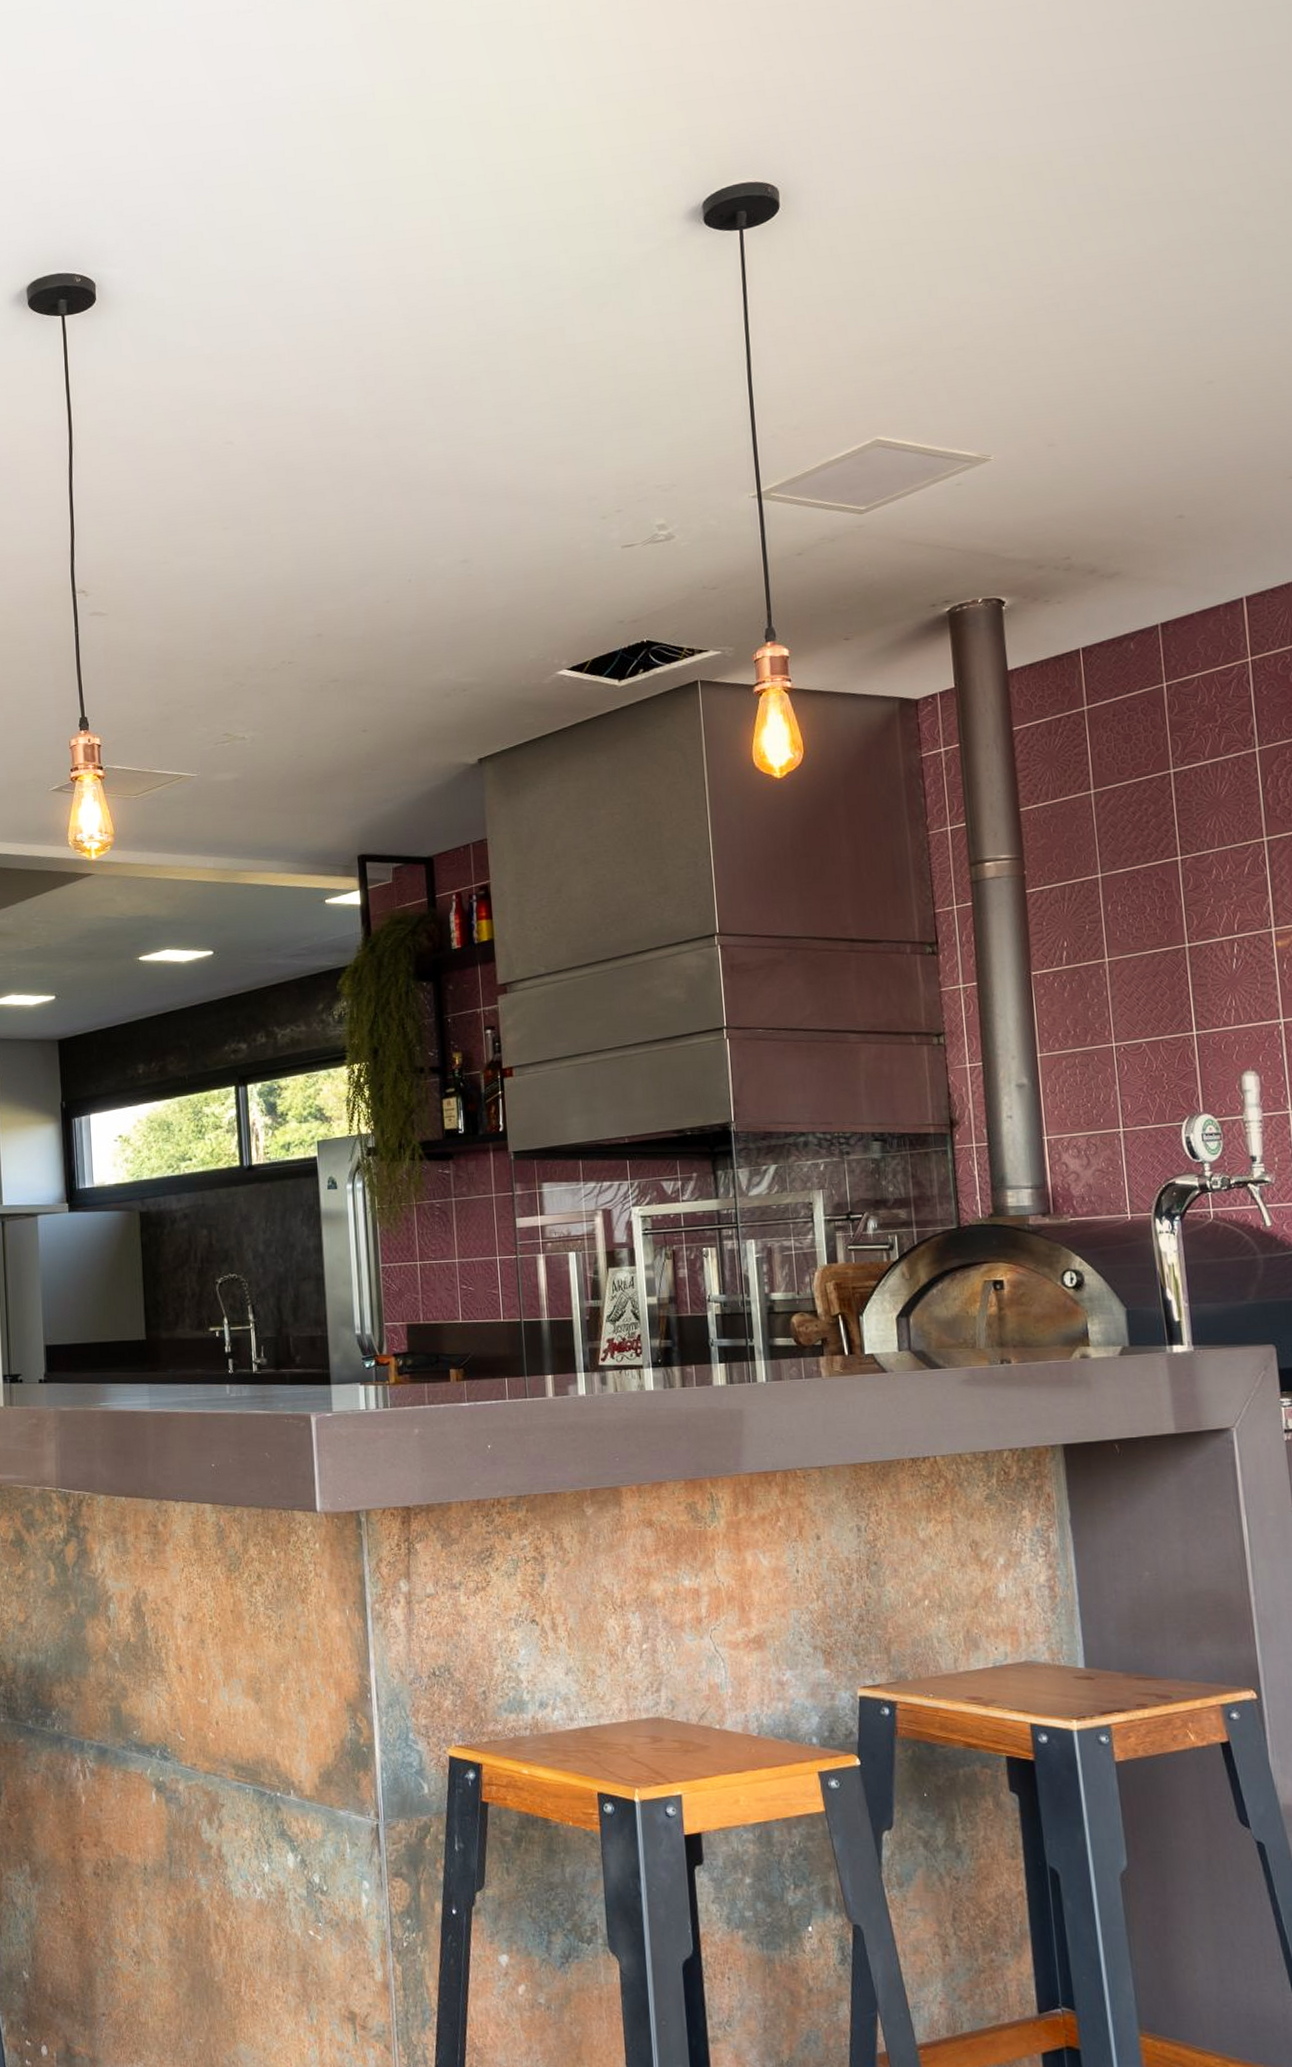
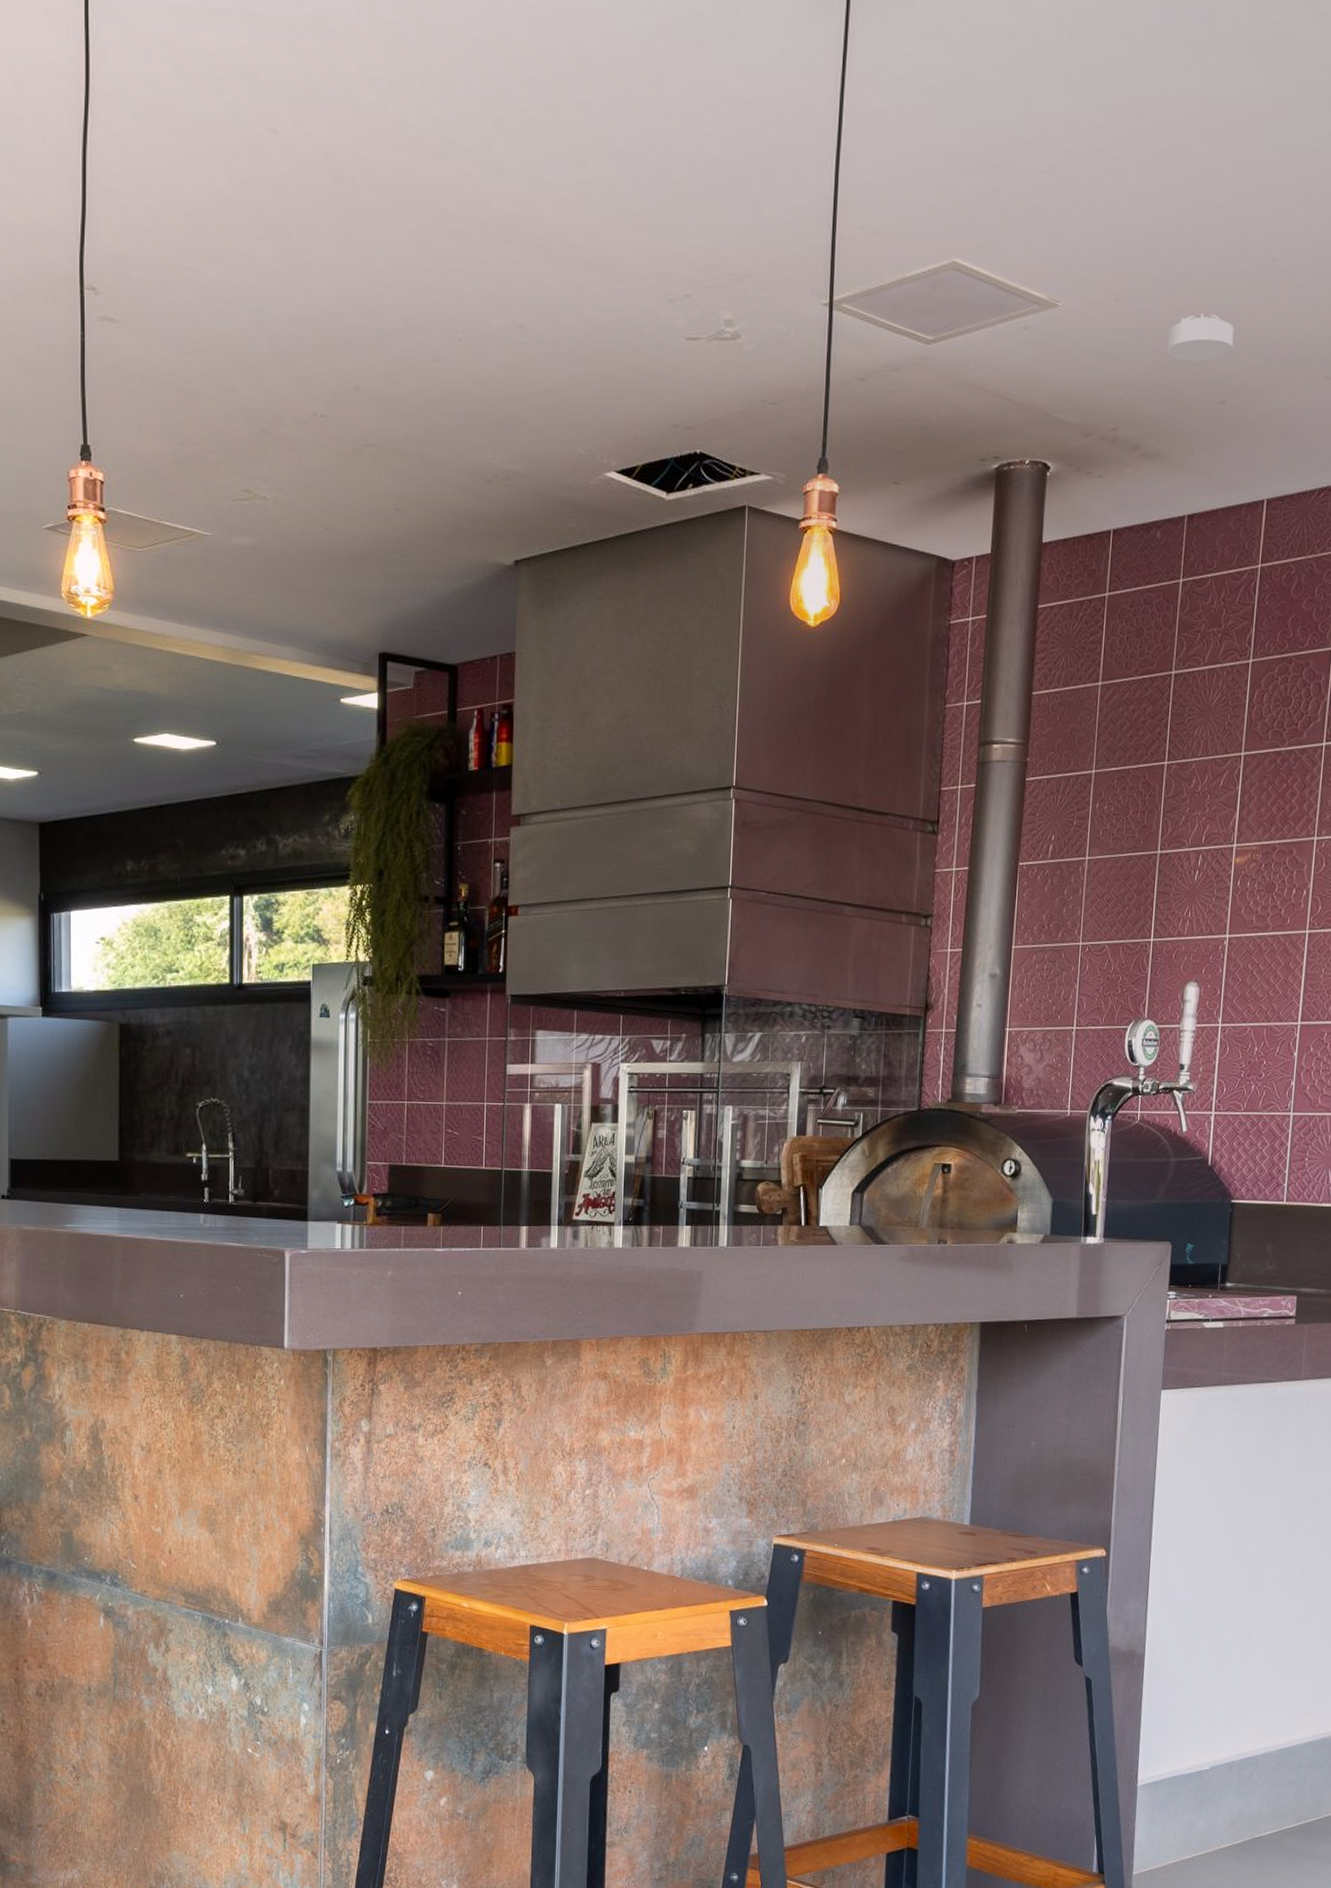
smoke detector: none [1109,440,1182,487] -> present [1166,314,1234,362]

